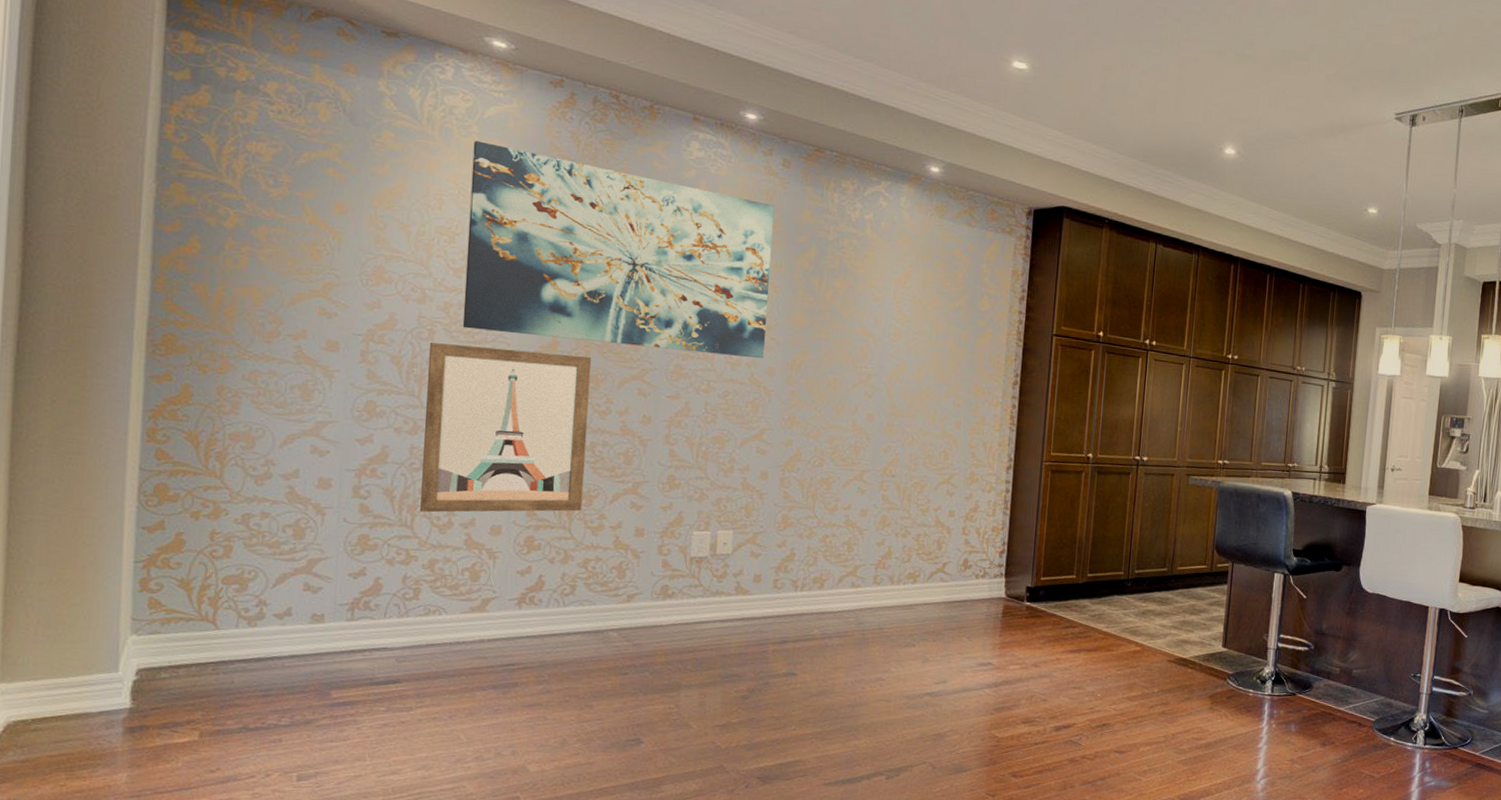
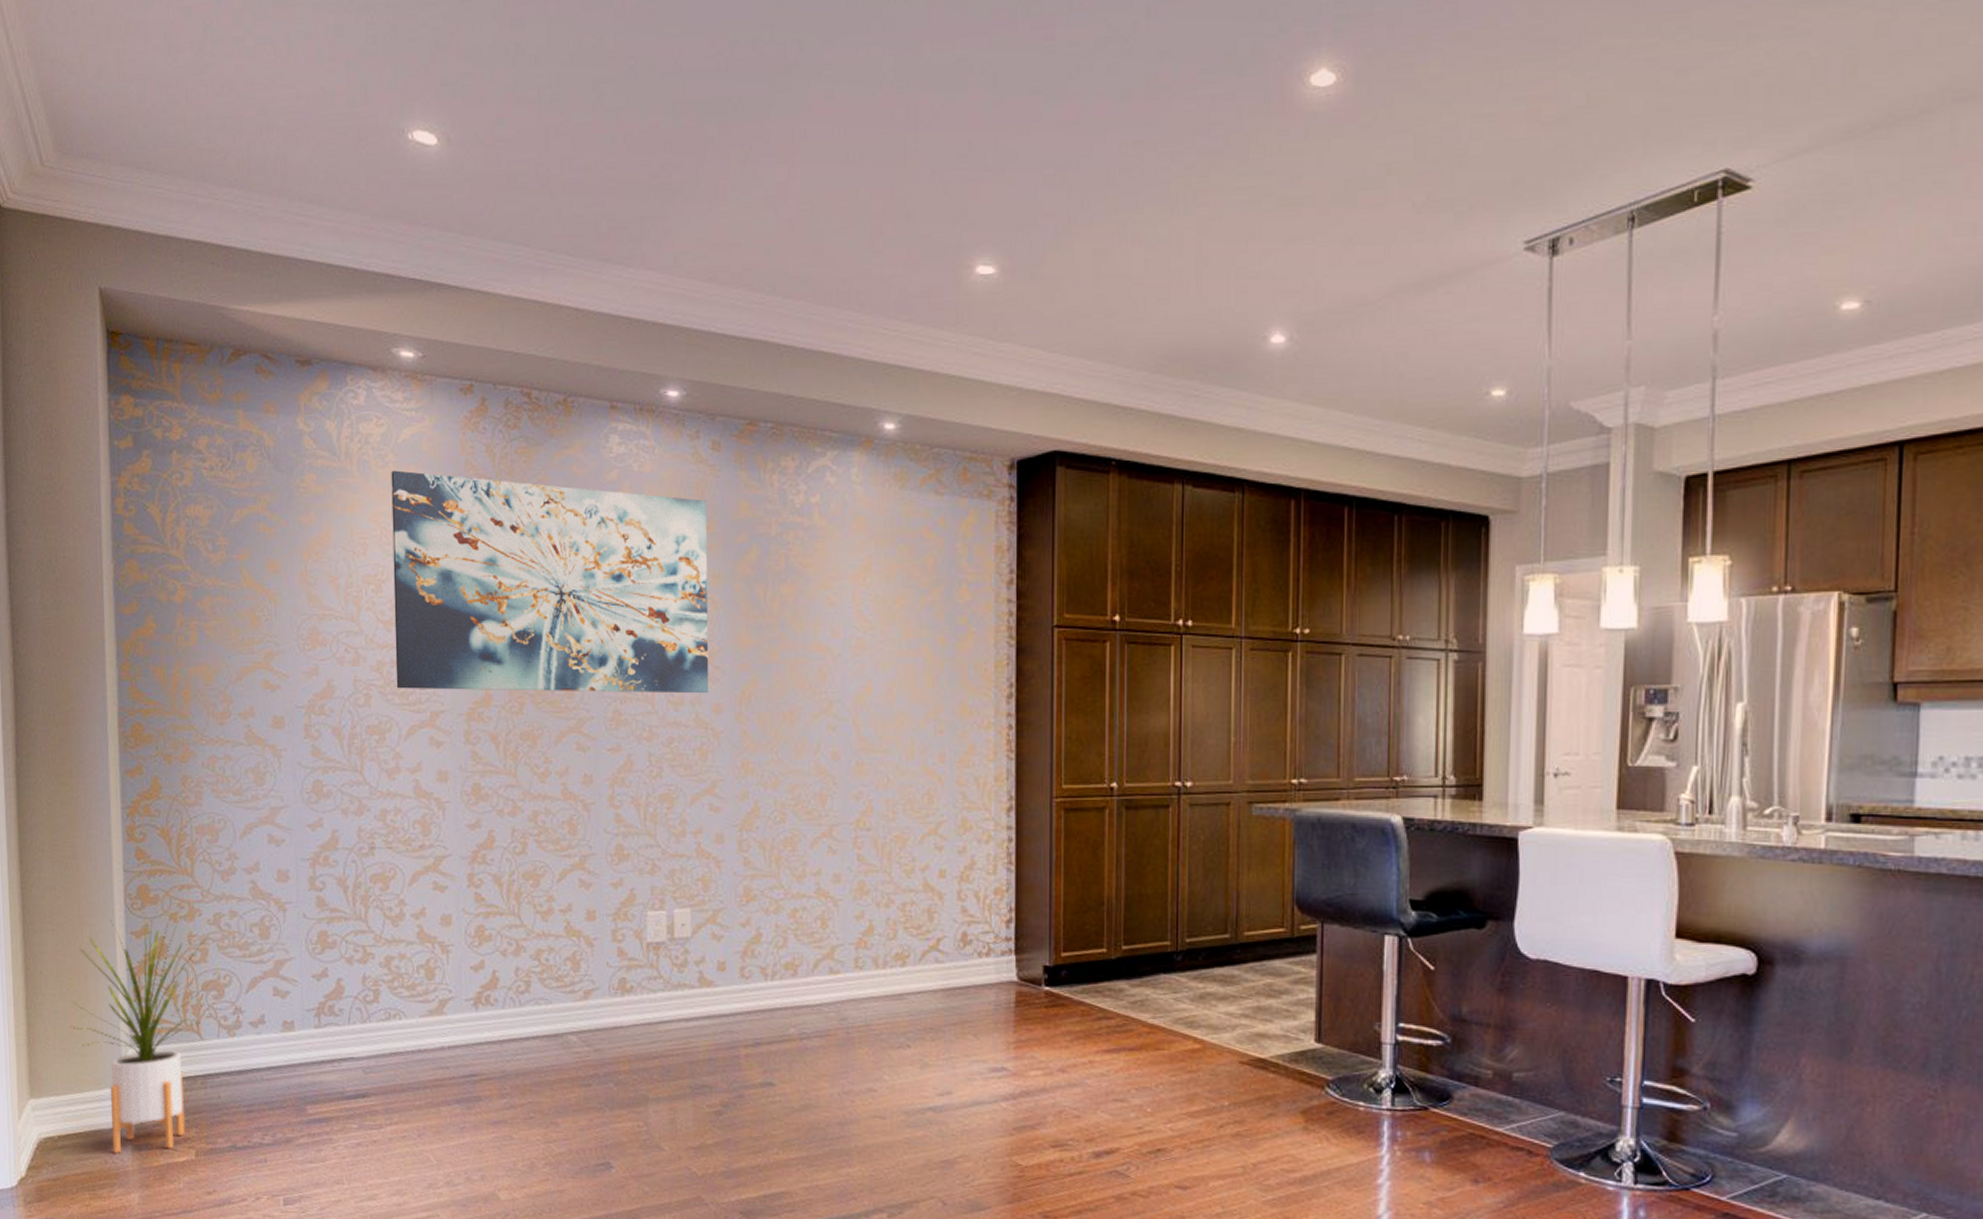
house plant: none [59,510,237,737] -> present [71,913,214,1155]
wall art: present [420,343,592,513] -> none [366,709,530,903]

